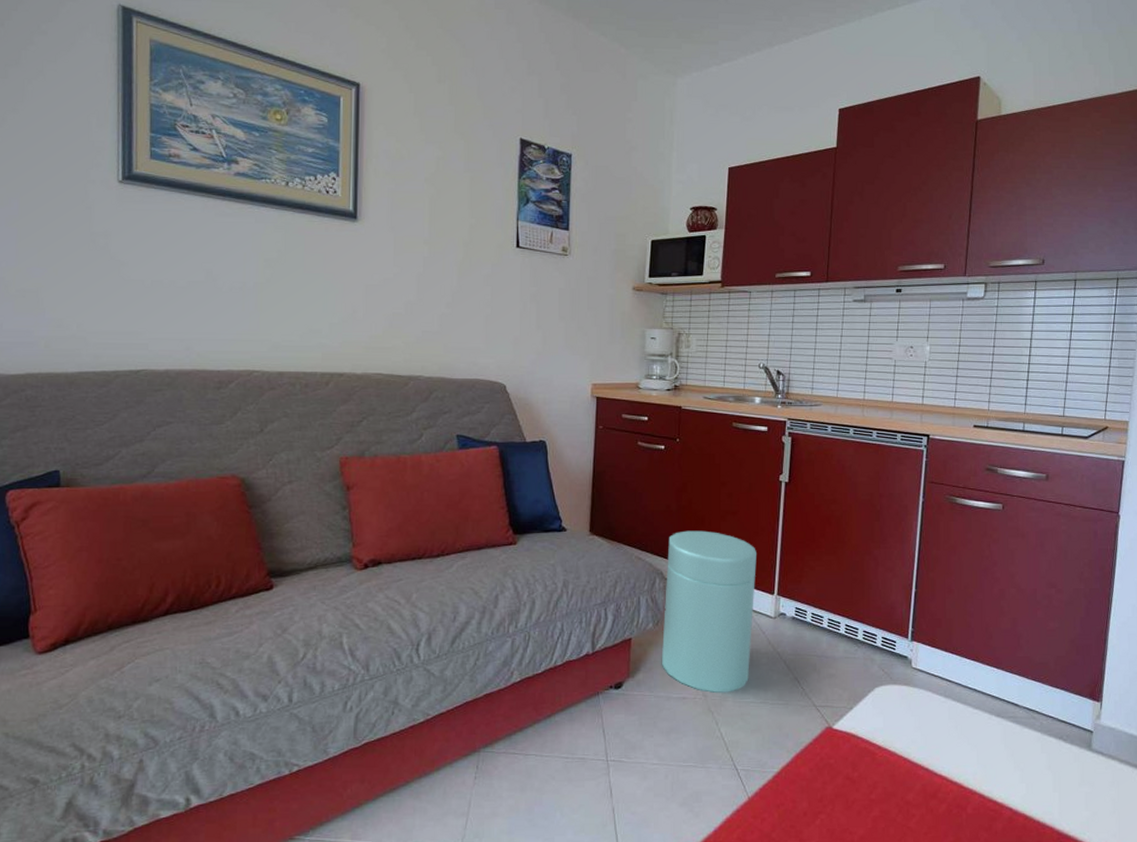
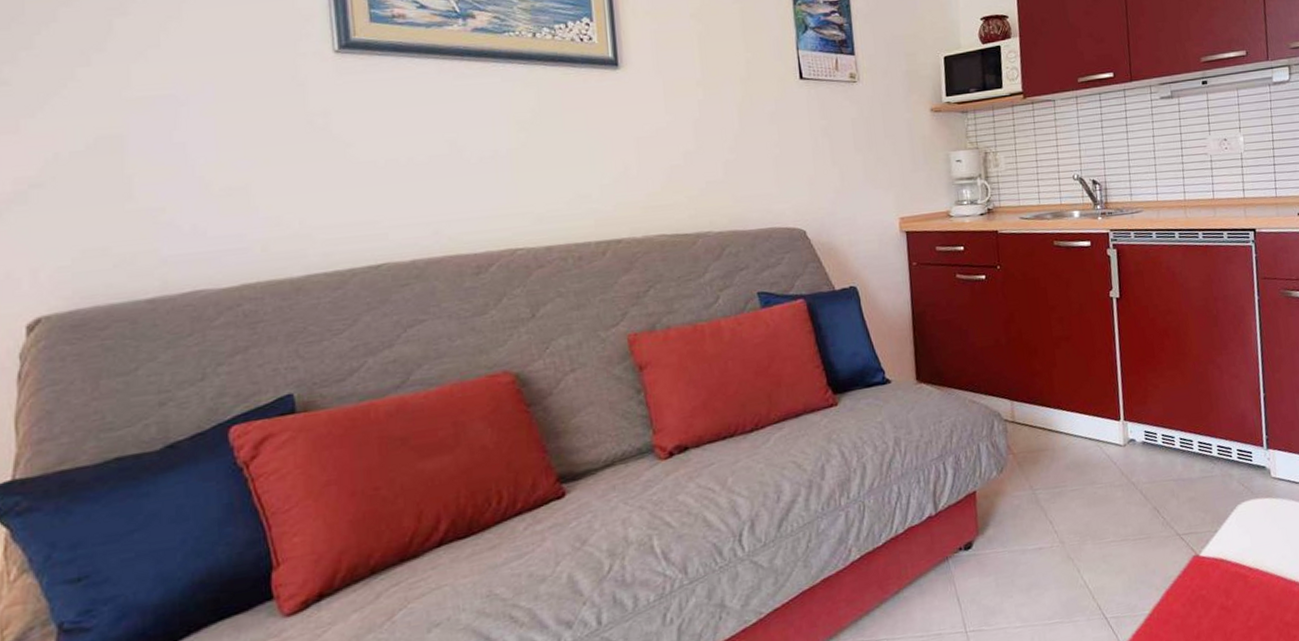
trash can: present [662,530,757,693] -> none [1001,361,1106,538]

